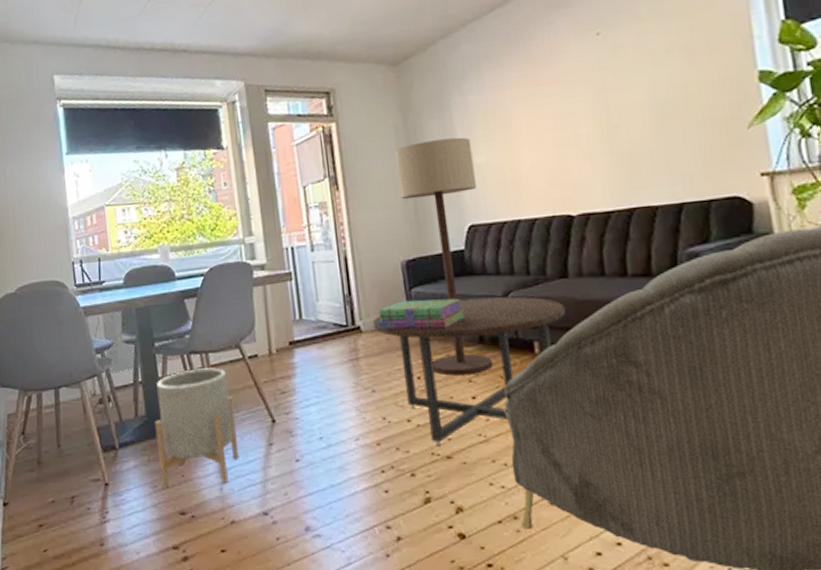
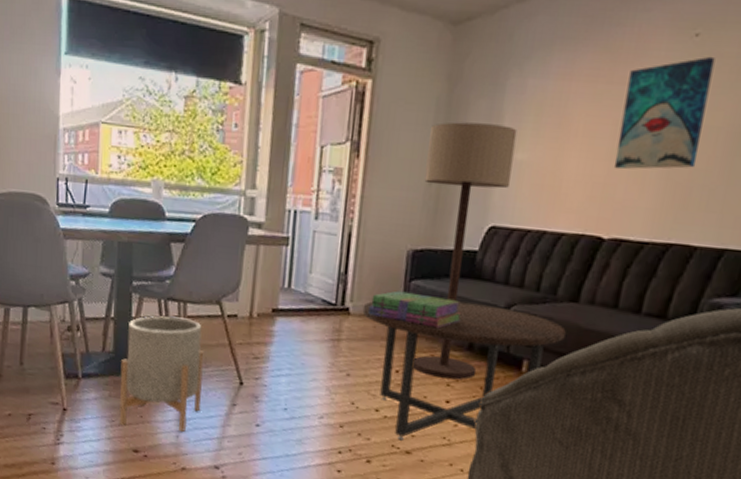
wall art: none [552,48,633,154] -> present [613,56,715,170]

